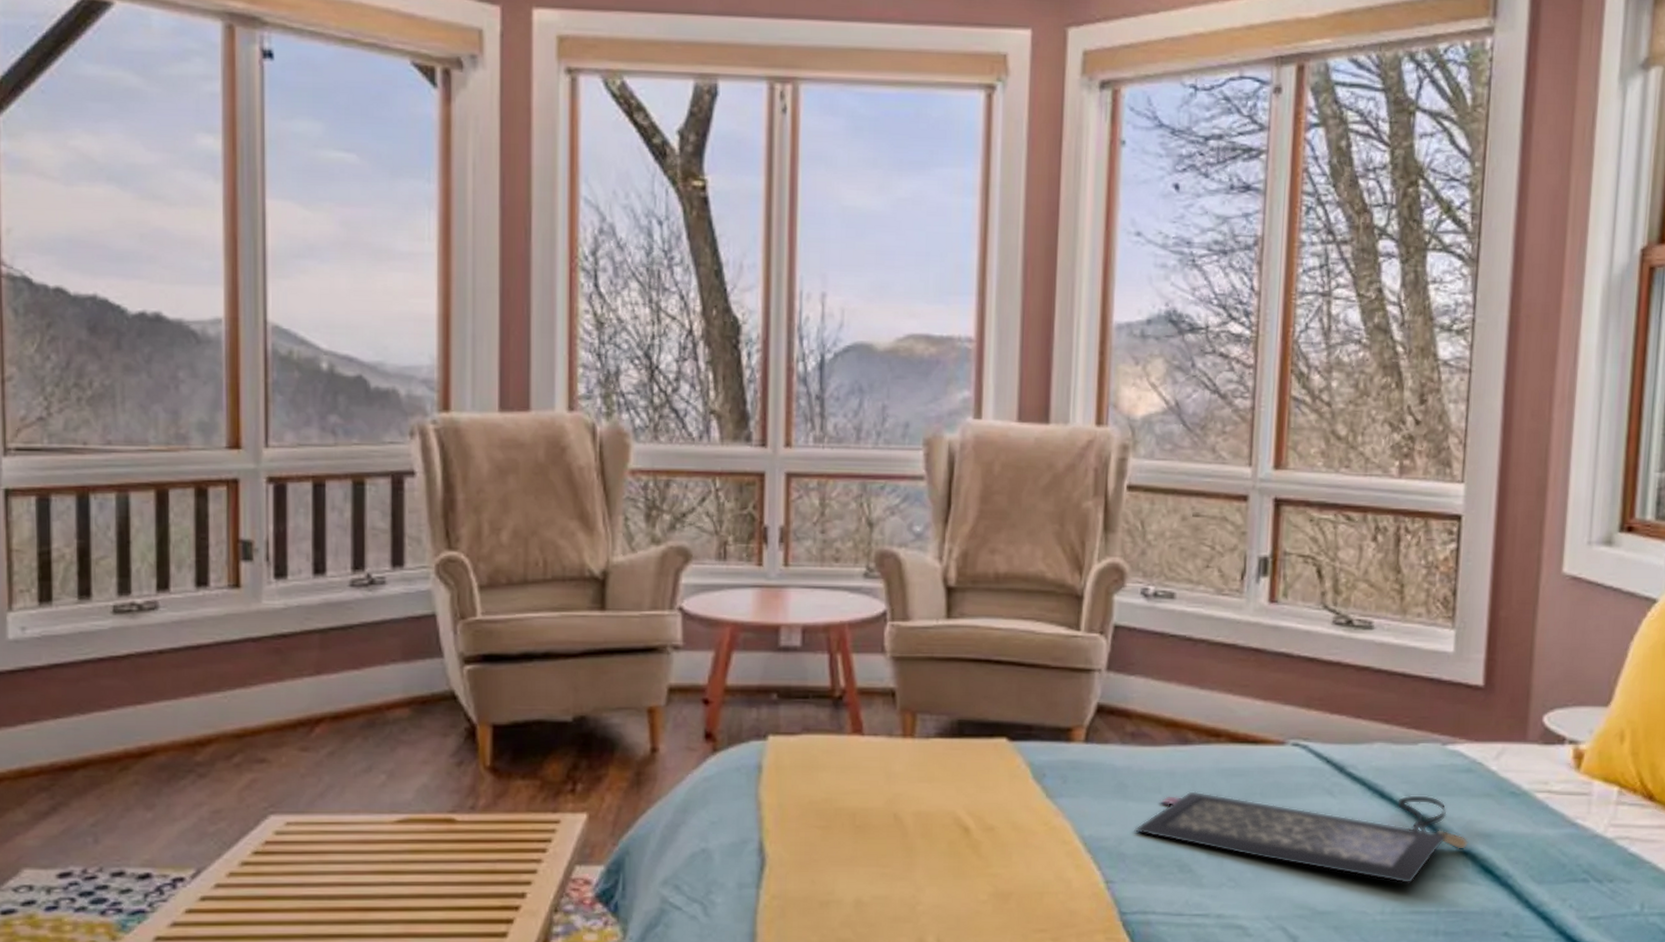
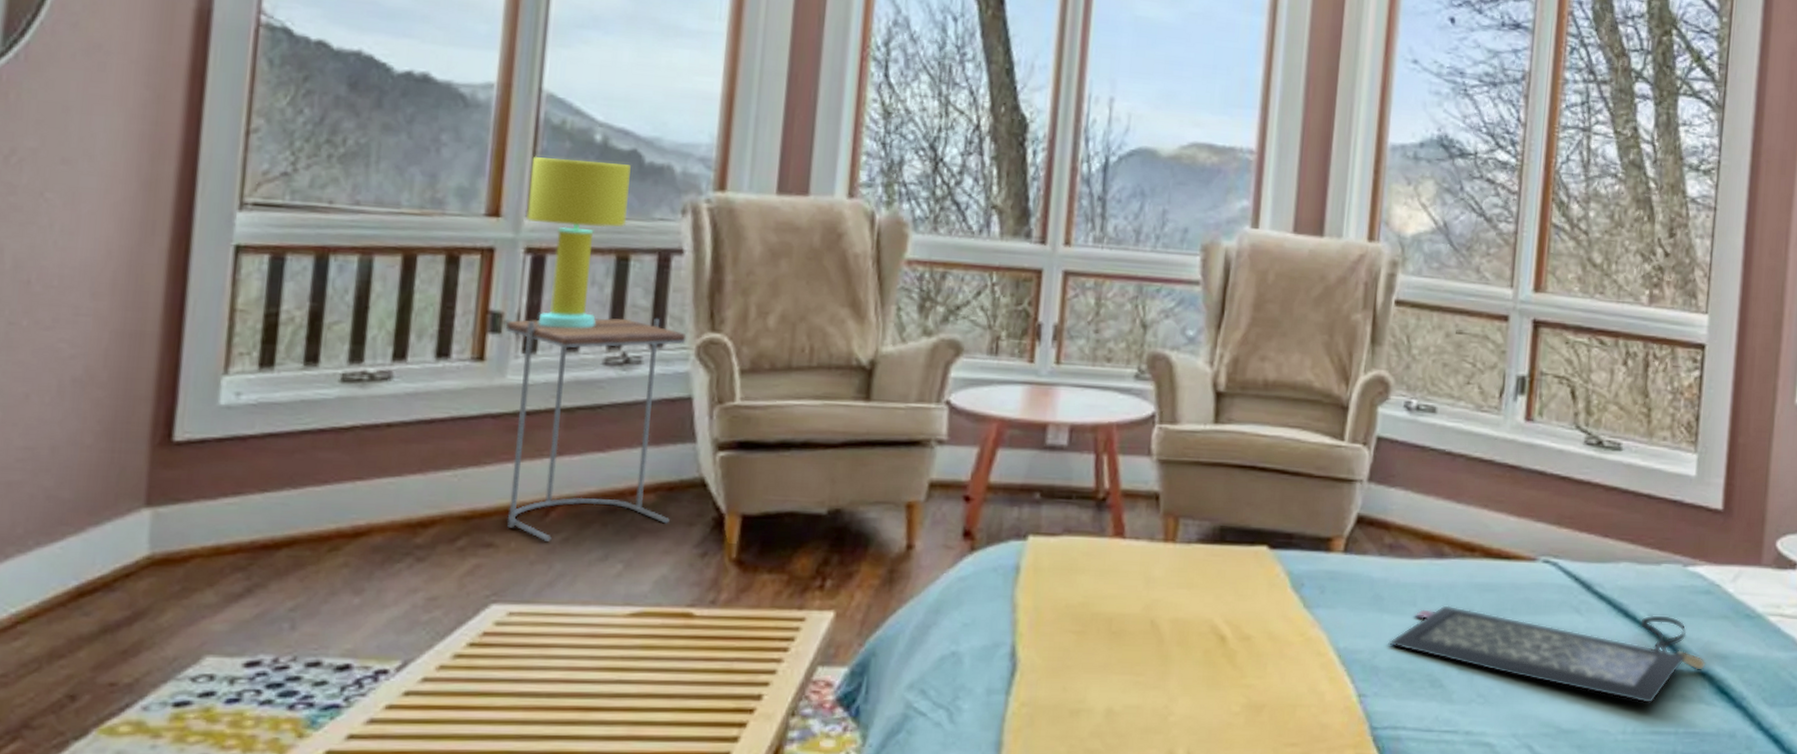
side table: none [257,540,425,755] -> present [506,318,687,541]
table lamp: none [264,387,359,553] -> present [526,156,631,329]

